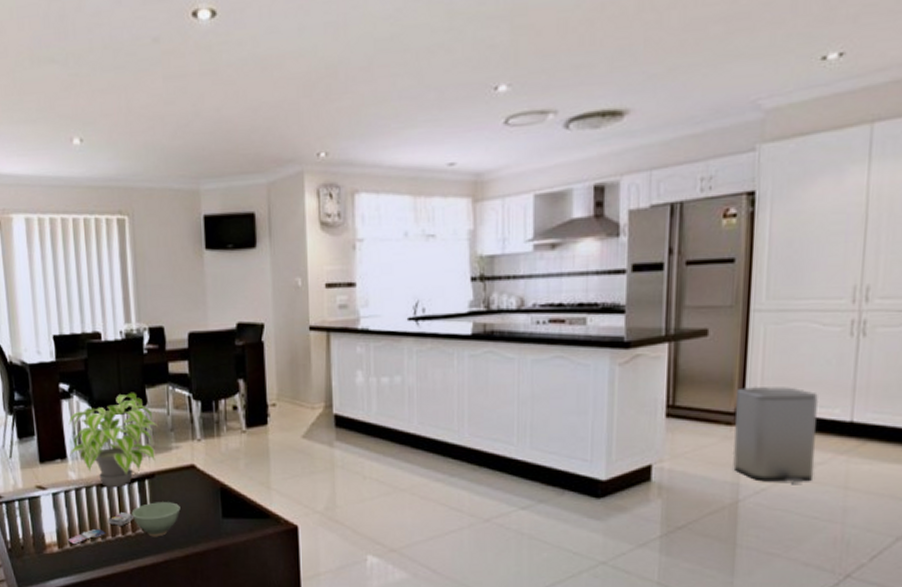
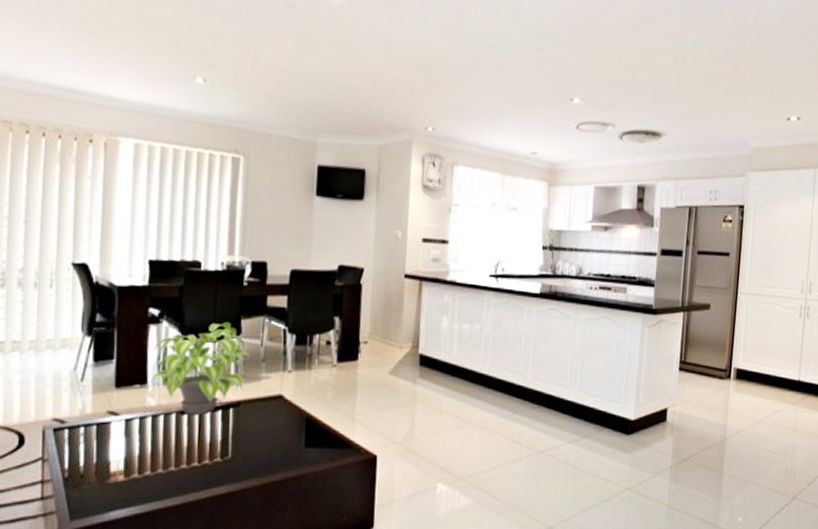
magazine: present [67,512,135,545] -> none [136,440,214,474]
bowl: present [131,502,181,537] -> none [211,430,263,466]
pedal bin: present [732,386,819,482] -> none [723,350,780,425]

